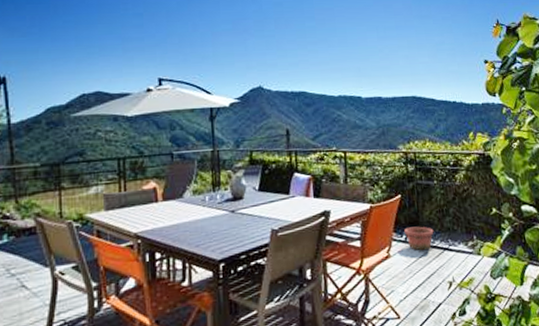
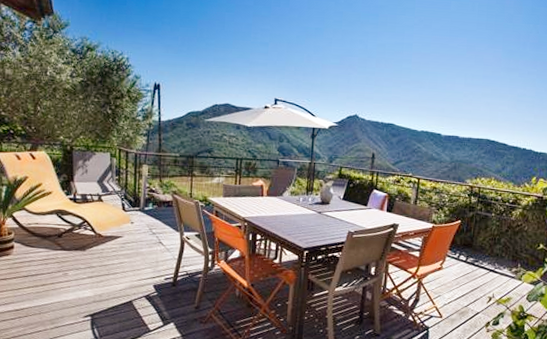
pot: present [404,226,434,251] -> none [458,248,484,269]

